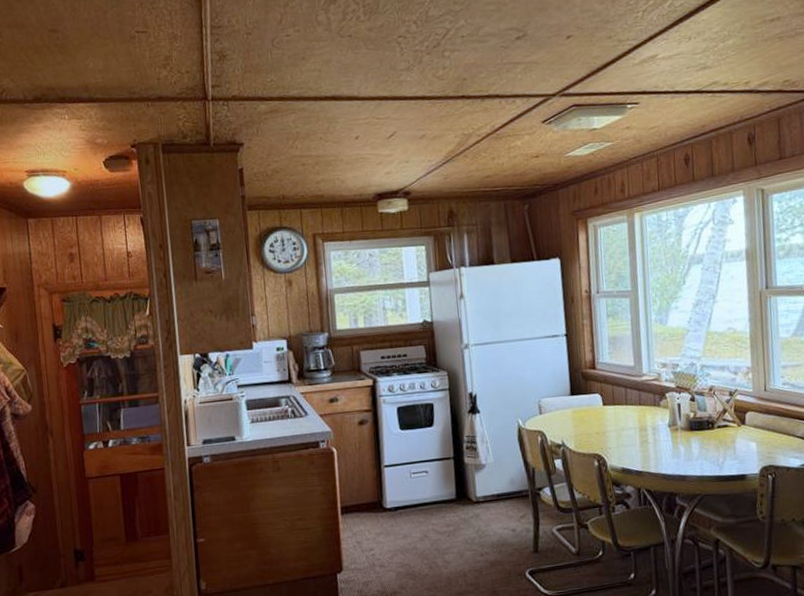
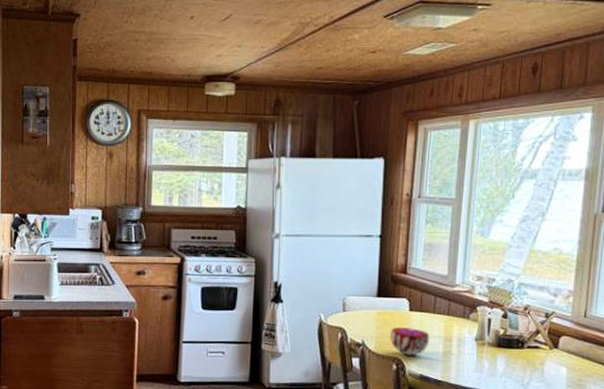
decorative bowl: none [587,421,626,450] -> present [389,326,430,356]

